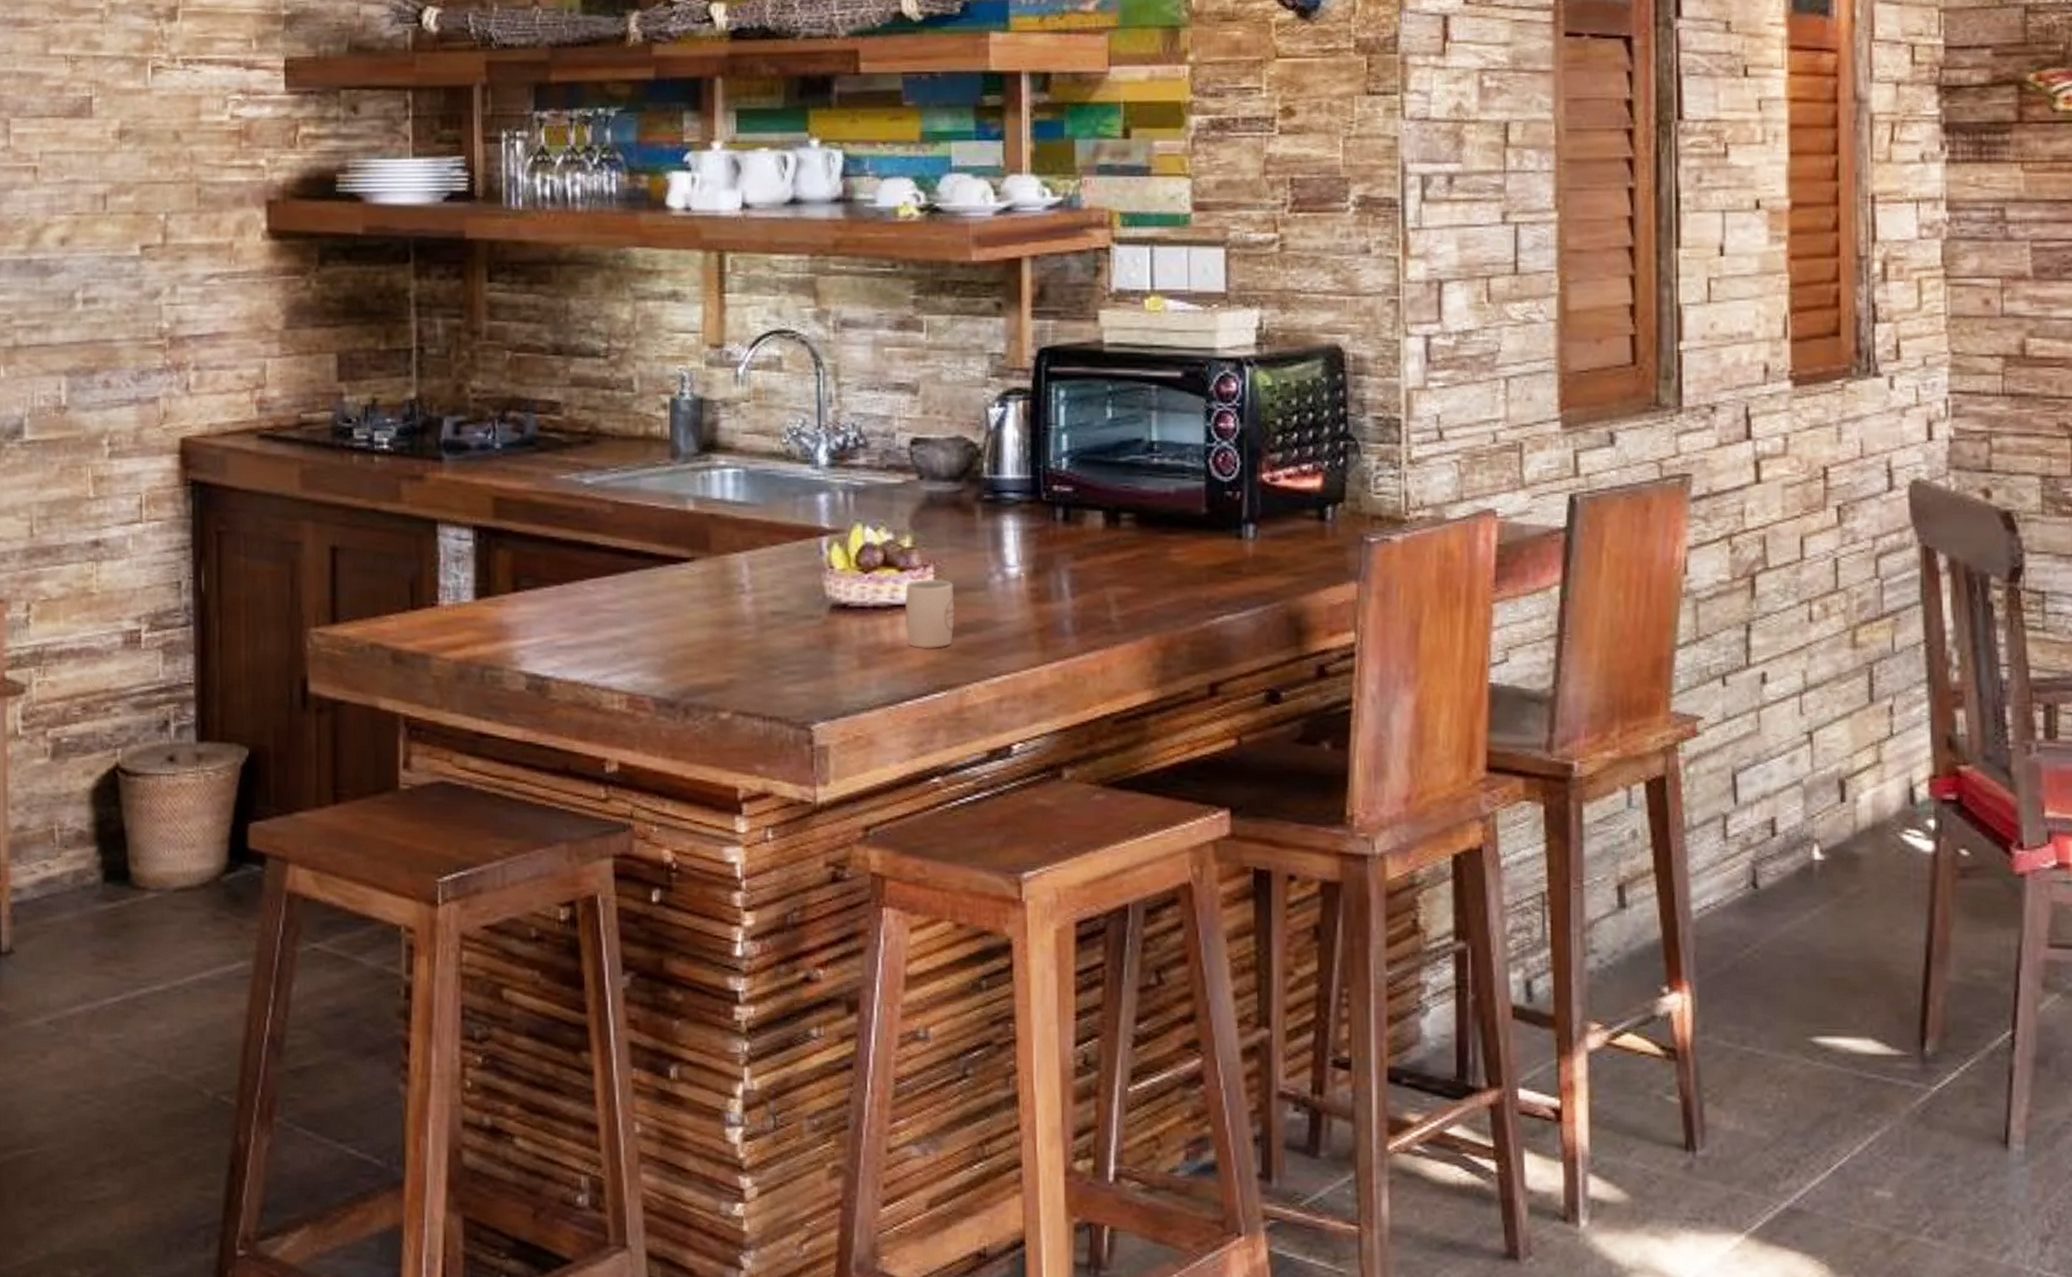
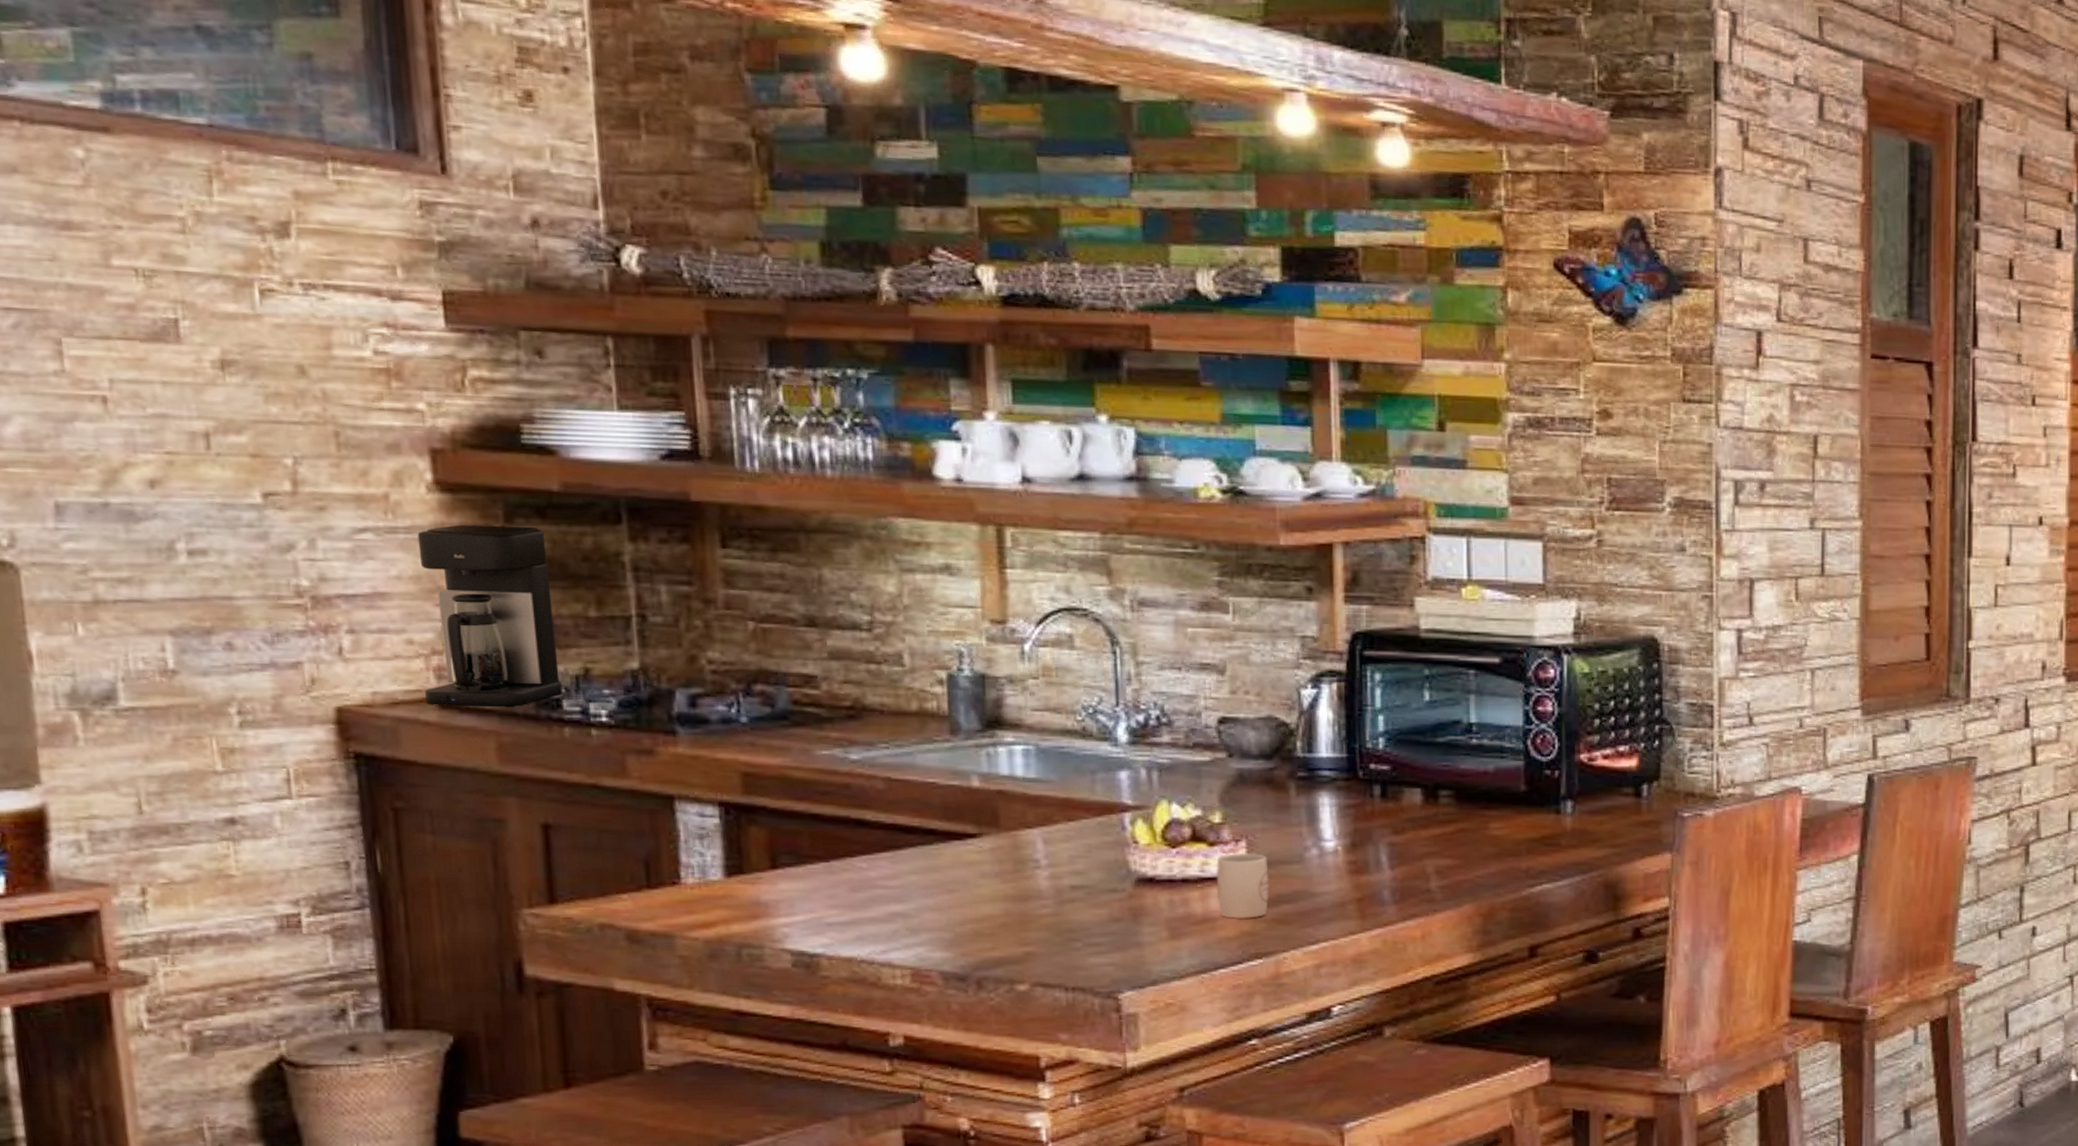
coffee maker: none [248,268,354,437] -> present [417,524,562,708]

